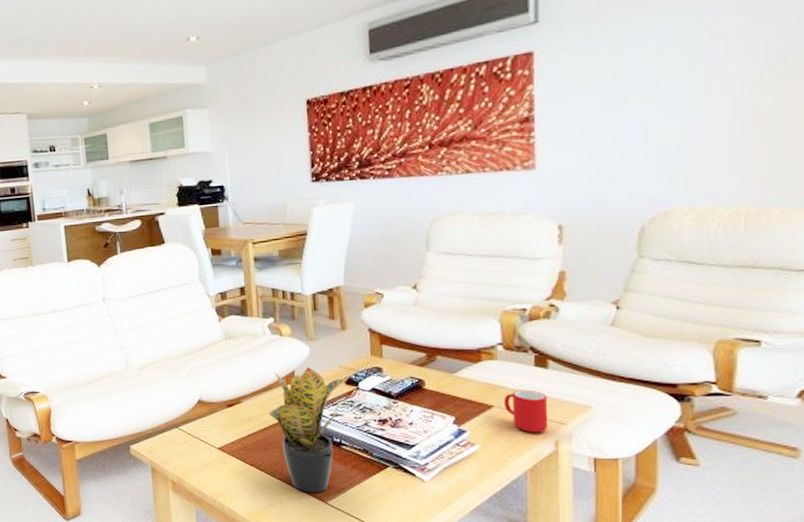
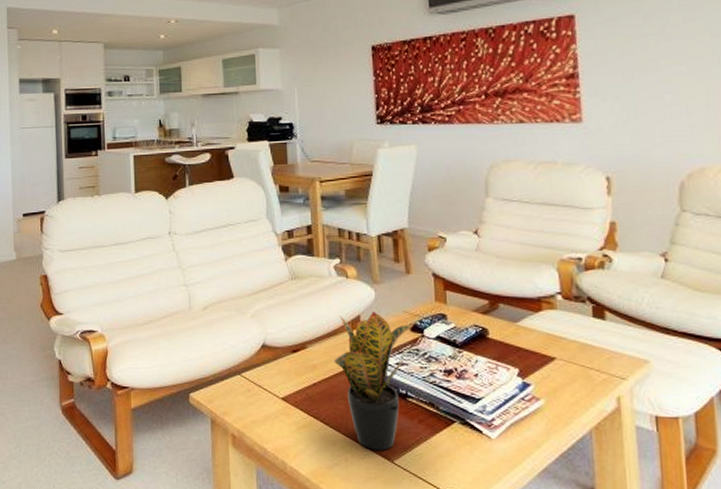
cup: present [503,389,548,433] -> none [565,341,610,388]

